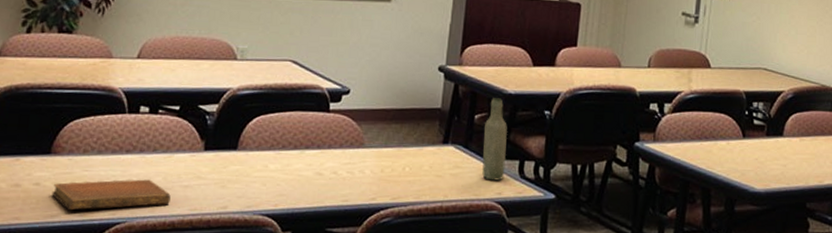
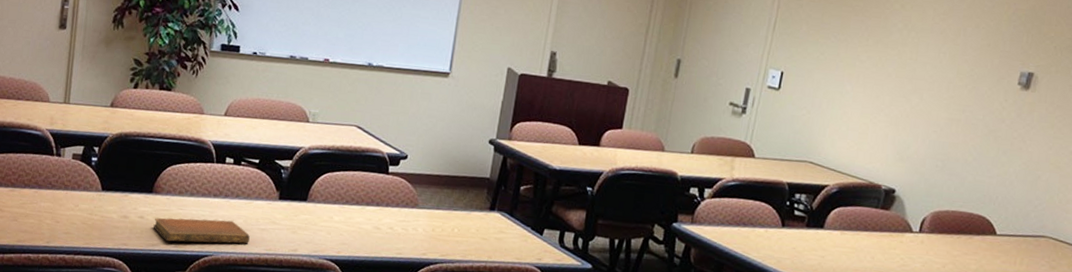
bottle: present [482,98,507,181] -> none [524,172,551,248]

